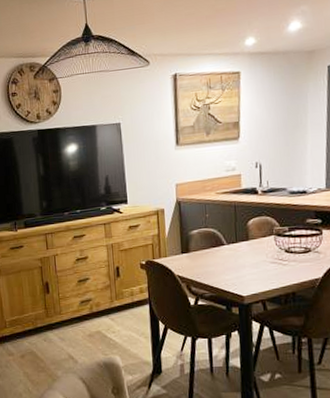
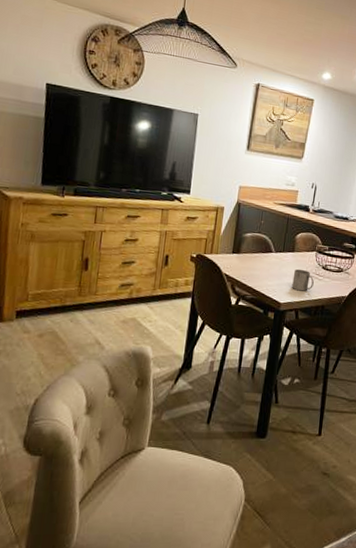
mug: none [252,256,278,281] -> present [292,269,314,292]

